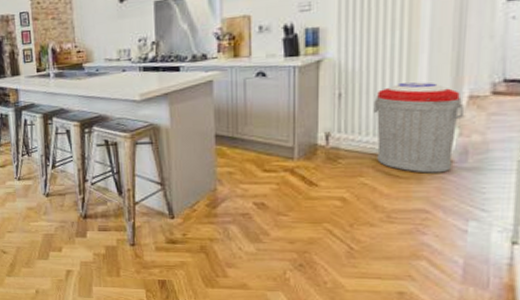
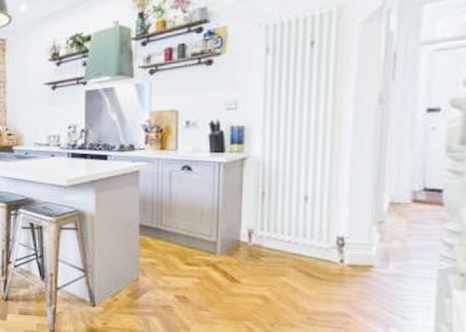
trash can: present [373,82,463,173] -> none [296,186,384,277]

